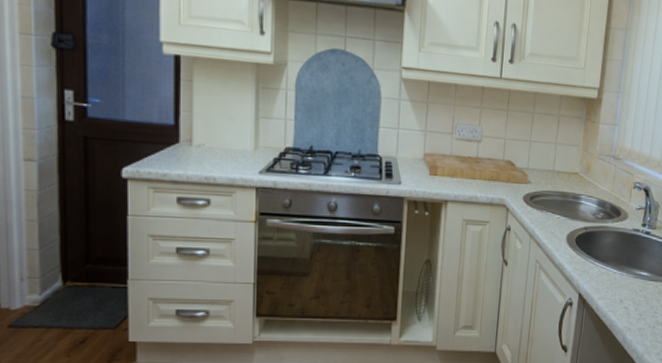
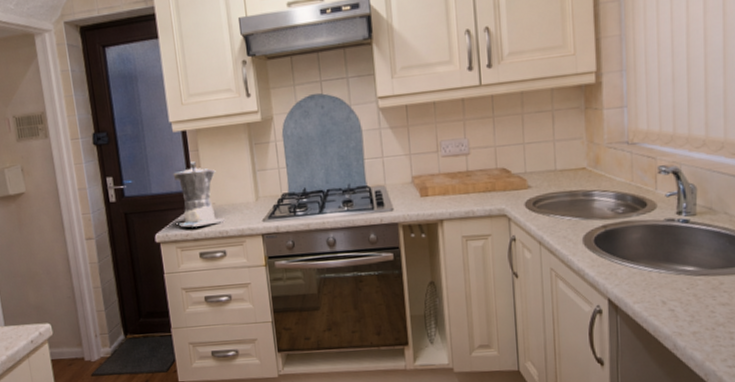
coffee maker: none [156,92,215,168] -> present [173,161,226,228]

